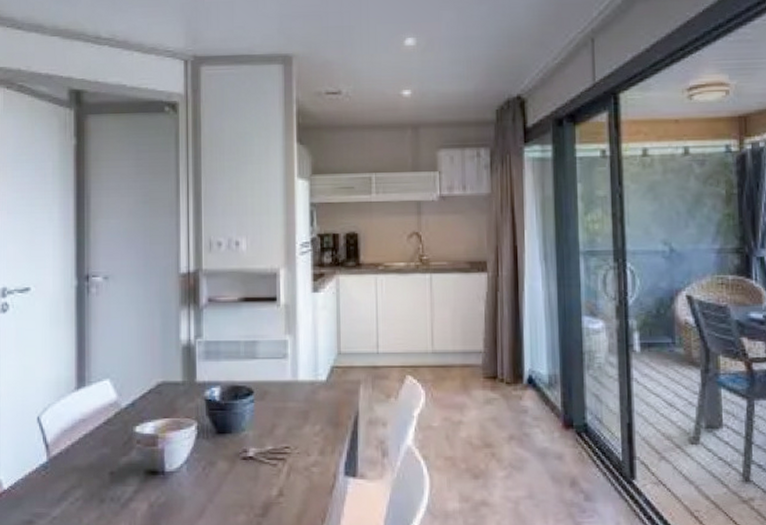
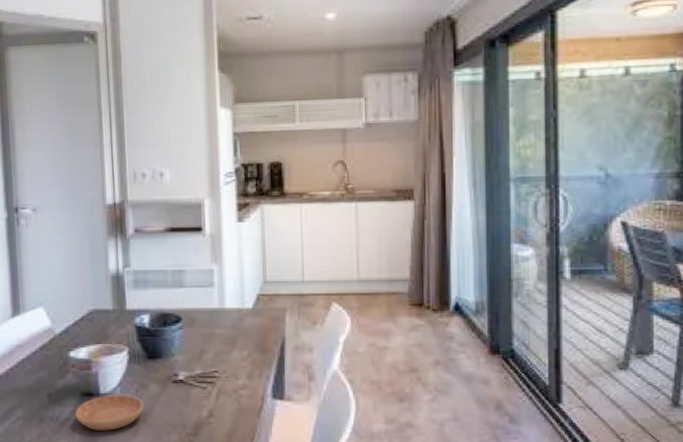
saucer: none [138,471,211,512] -> present [75,394,144,431]

